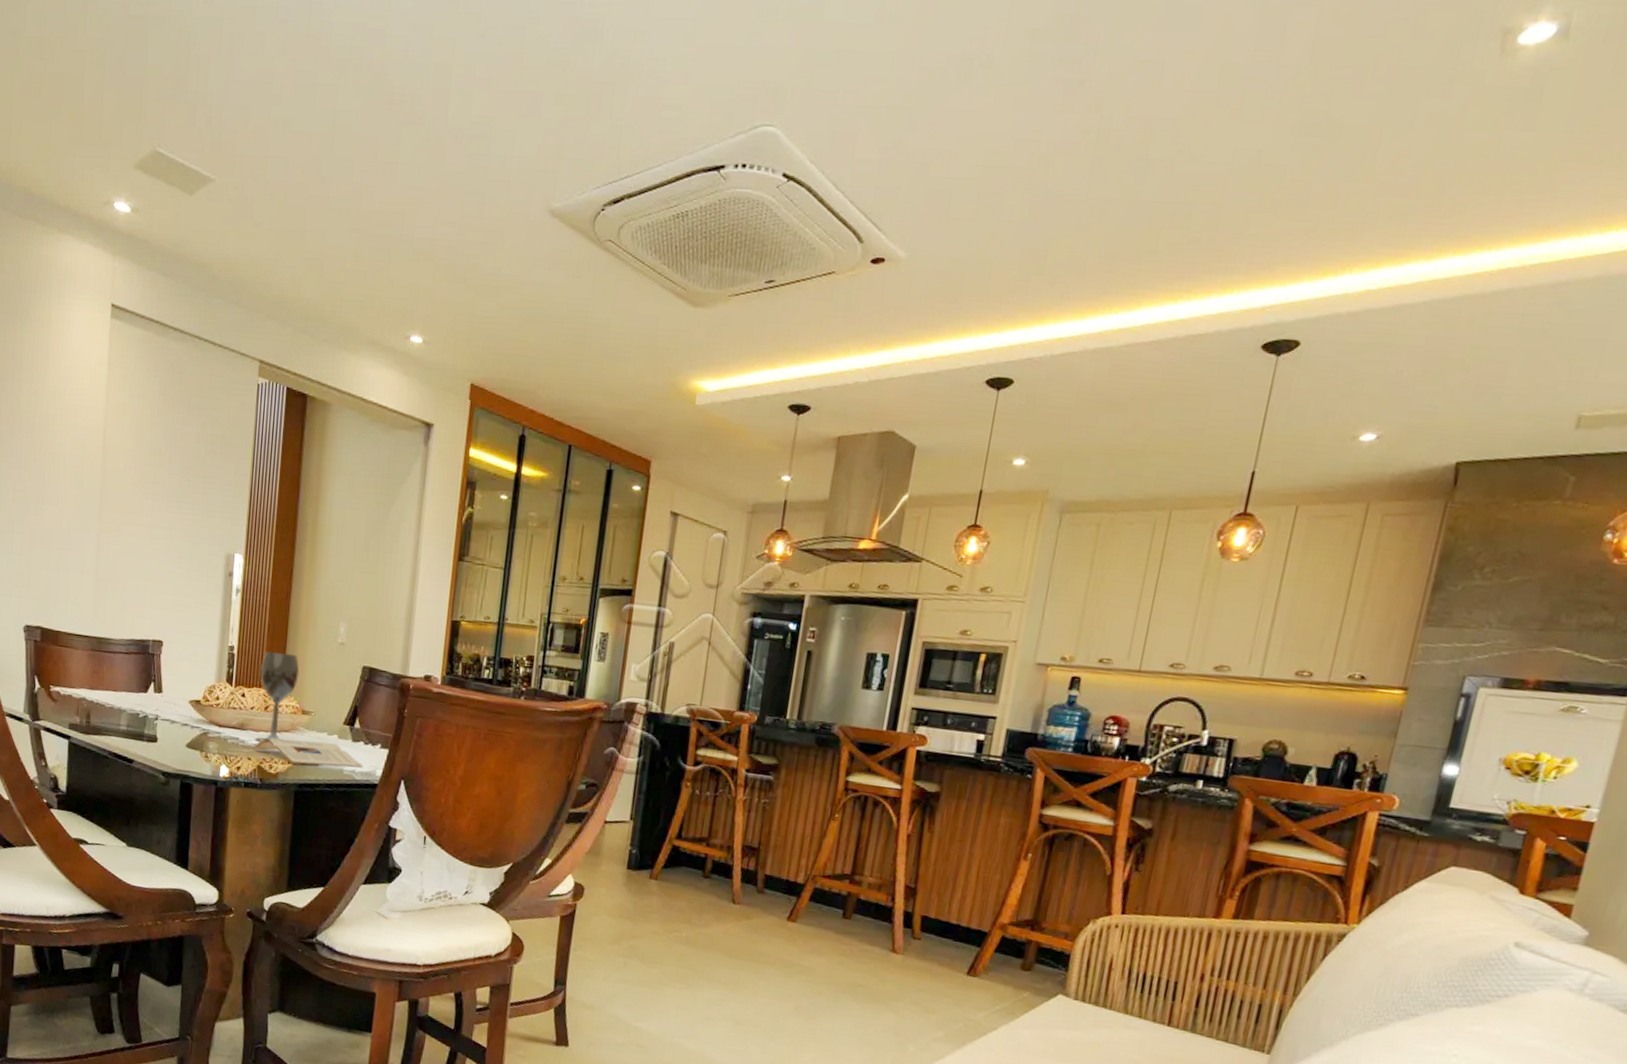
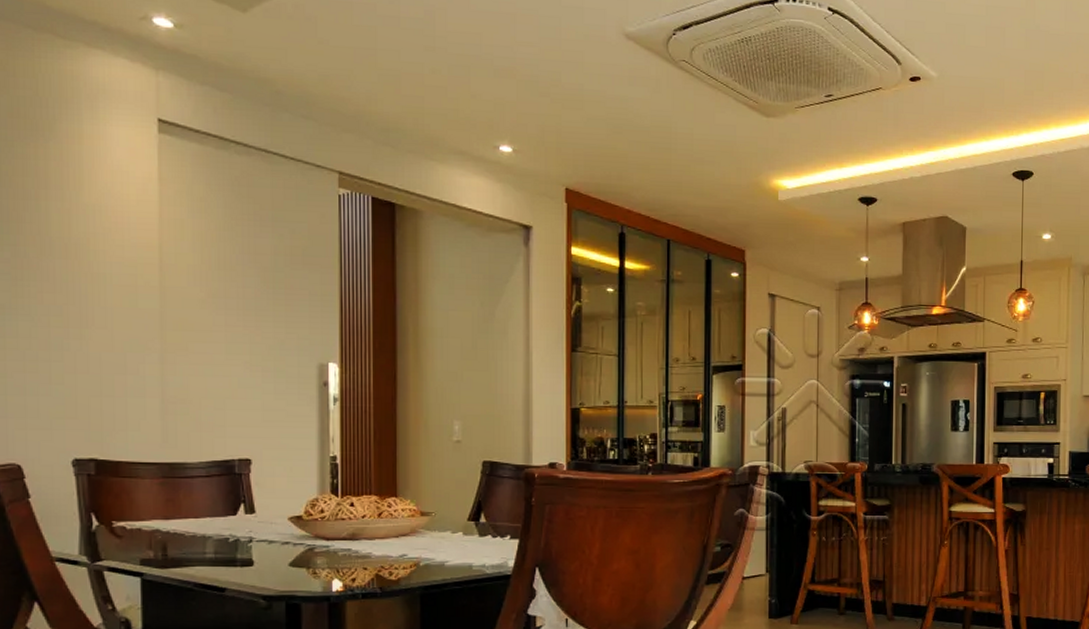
magazine: present [252,737,364,768] -> none [367,540,494,567]
wine glass: present [255,650,300,742] -> none [369,456,414,550]

